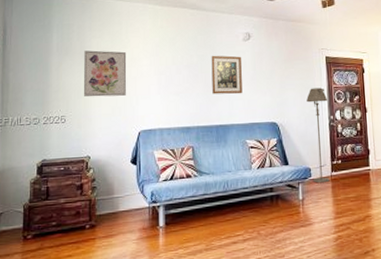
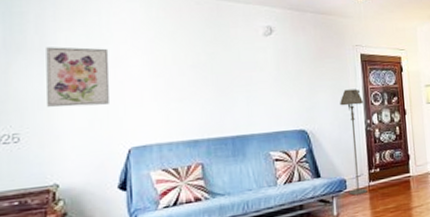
wall art: present [211,55,242,94] -> none [224,52,264,100]

